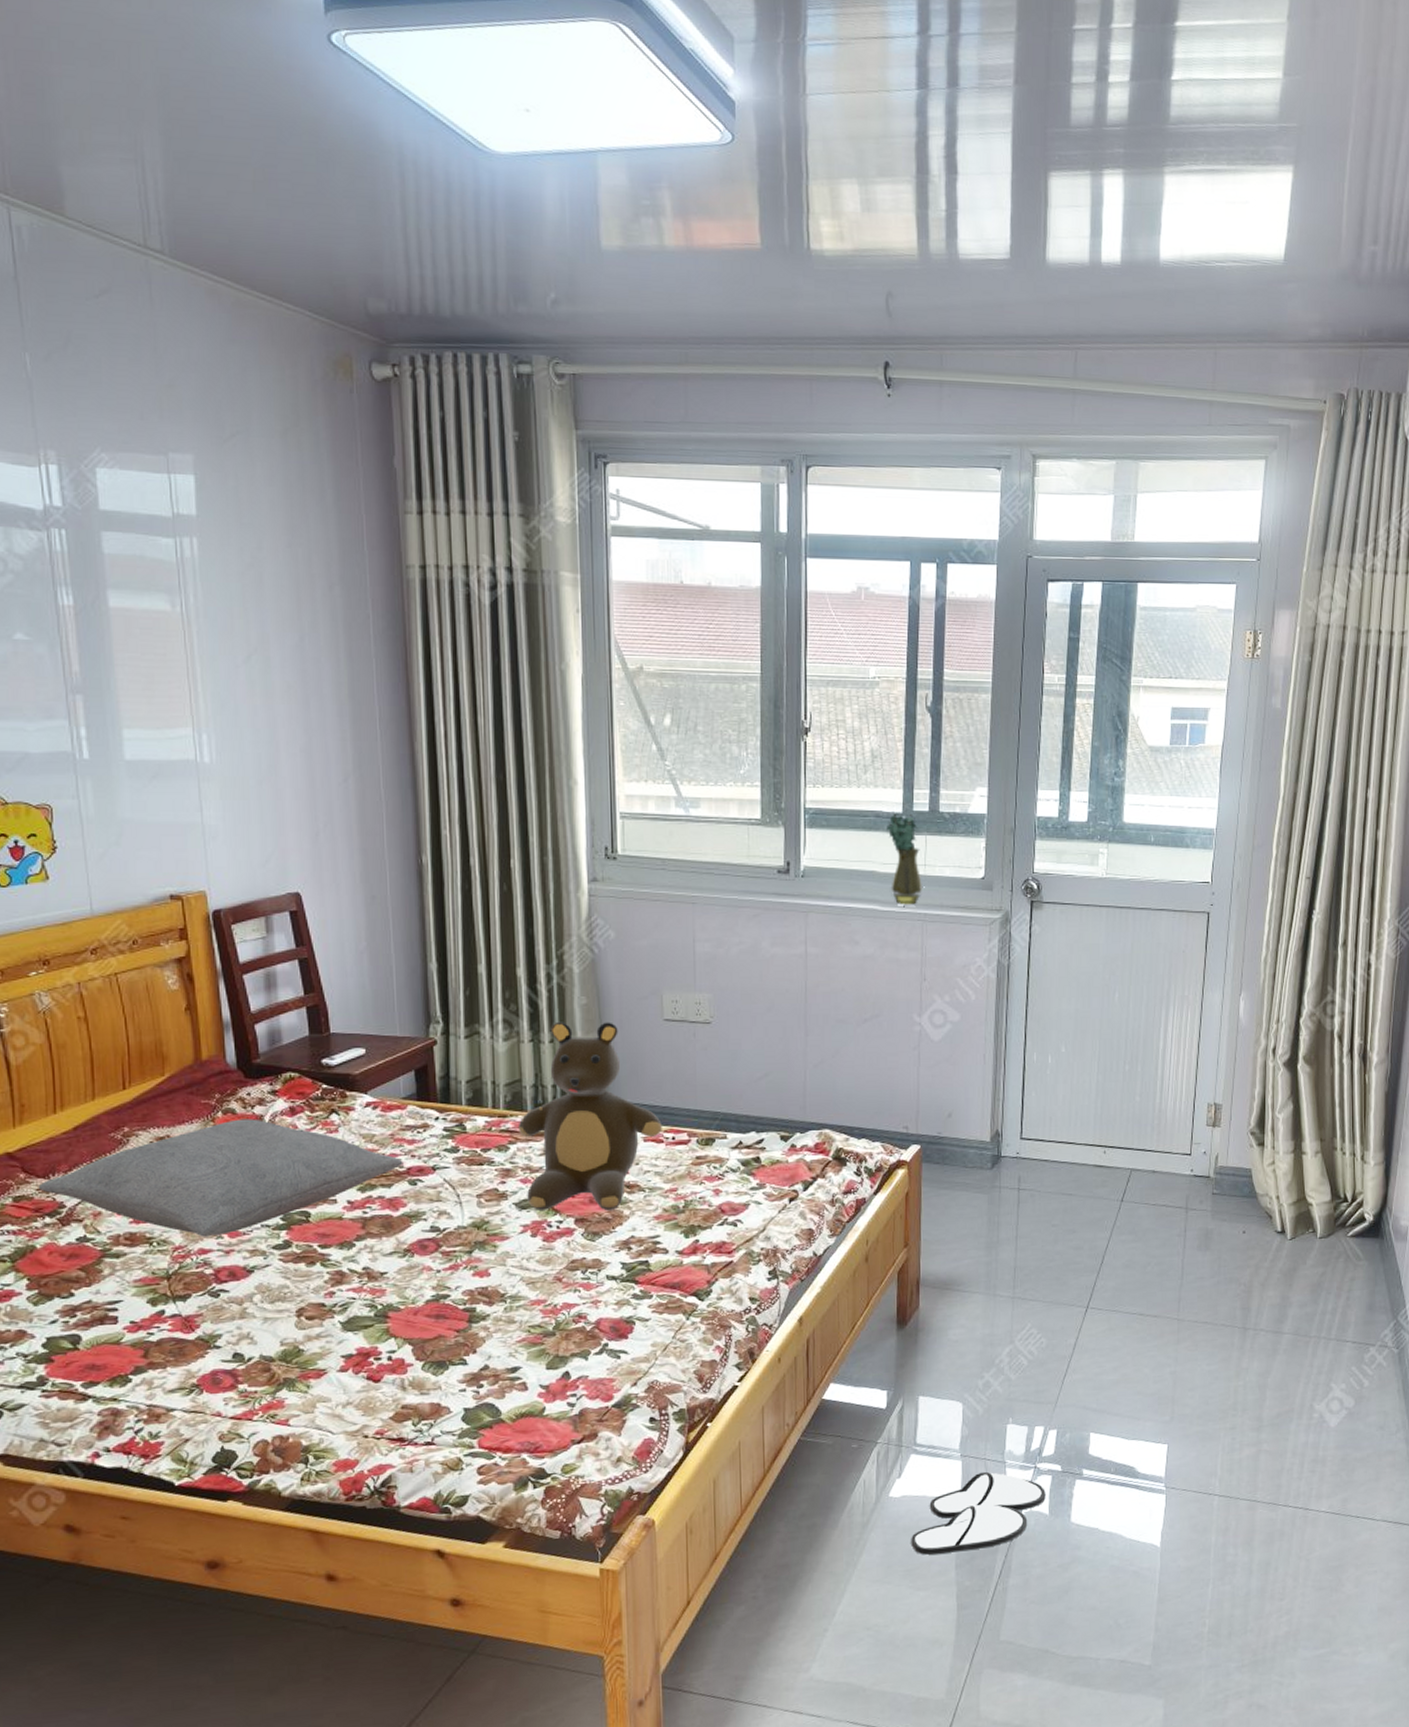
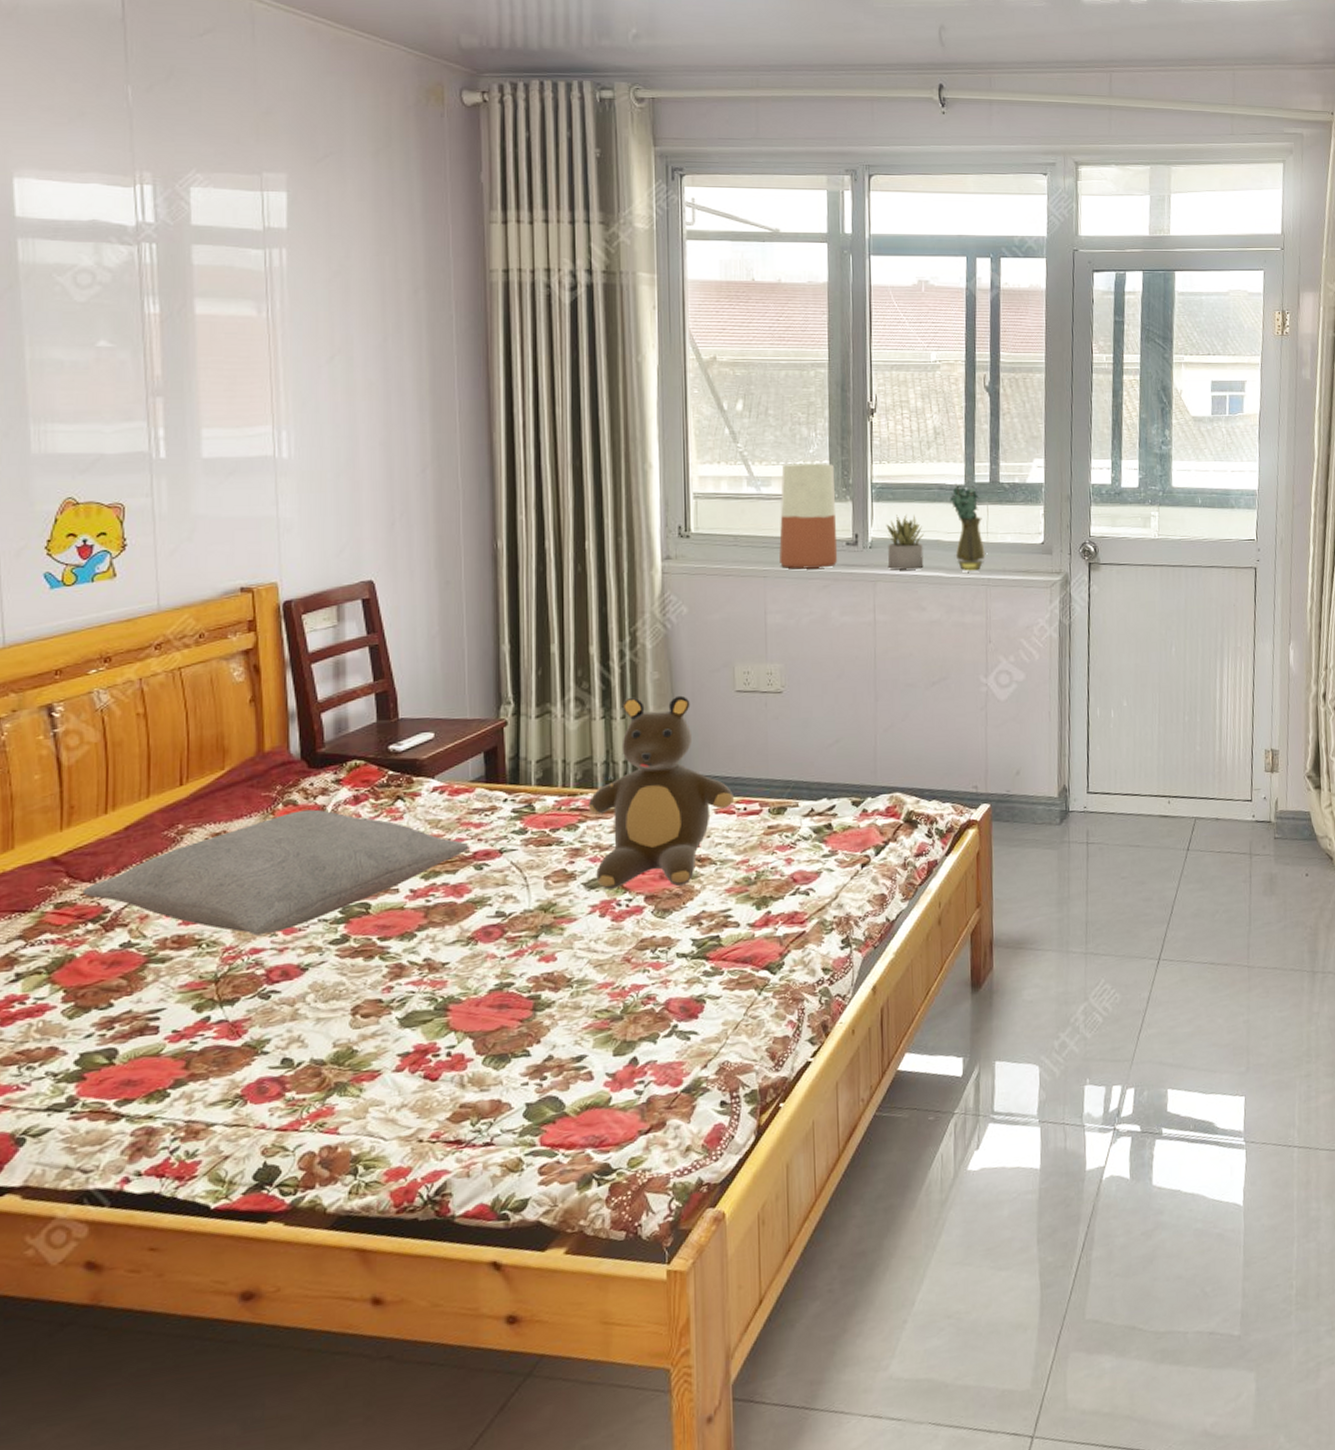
vase: none [708,785,769,896] -> present [779,463,838,569]
succulent plant: none [819,843,860,901] -> present [886,514,925,570]
slippers: present [911,1471,1046,1555] -> none [991,1137,1126,1232]

